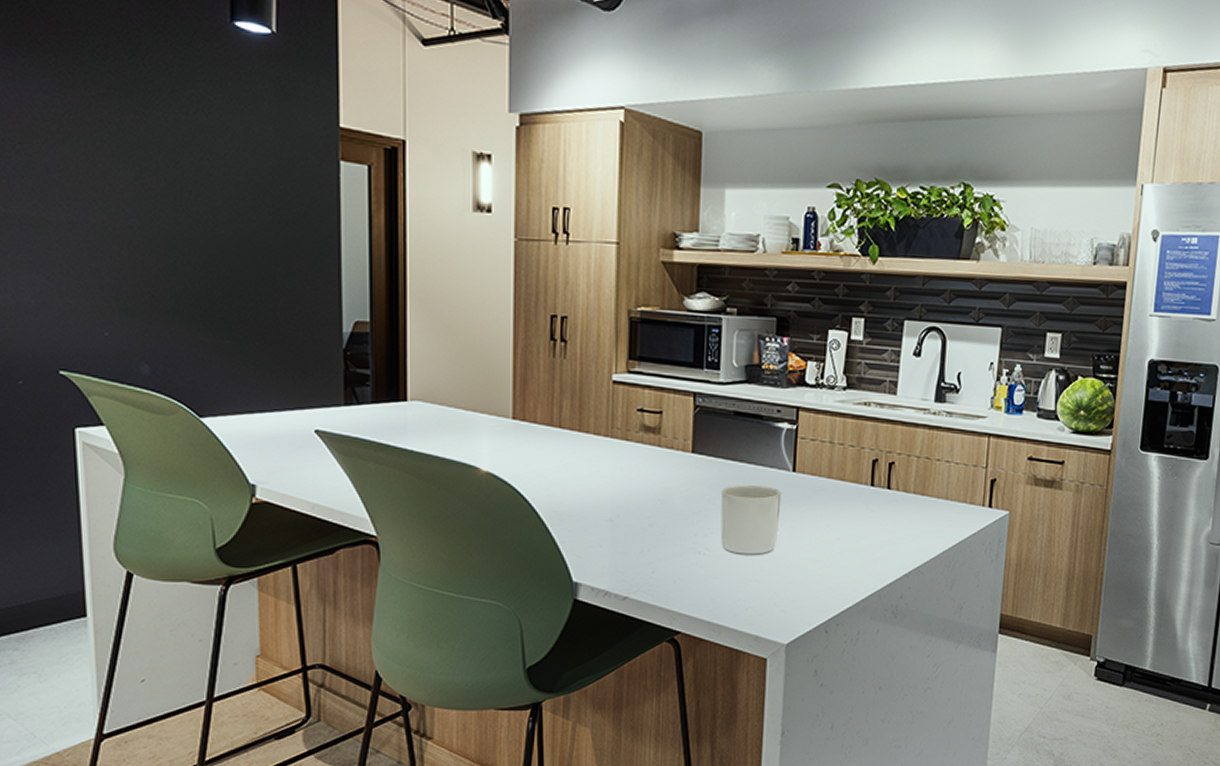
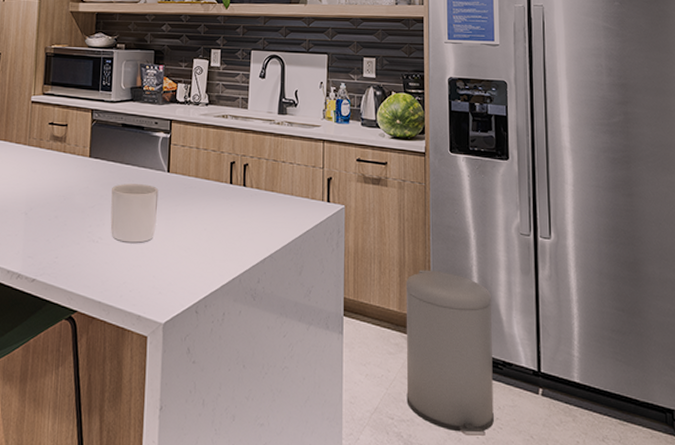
pedal bin: none [1061,582,1169,751] -> present [405,269,494,436]

